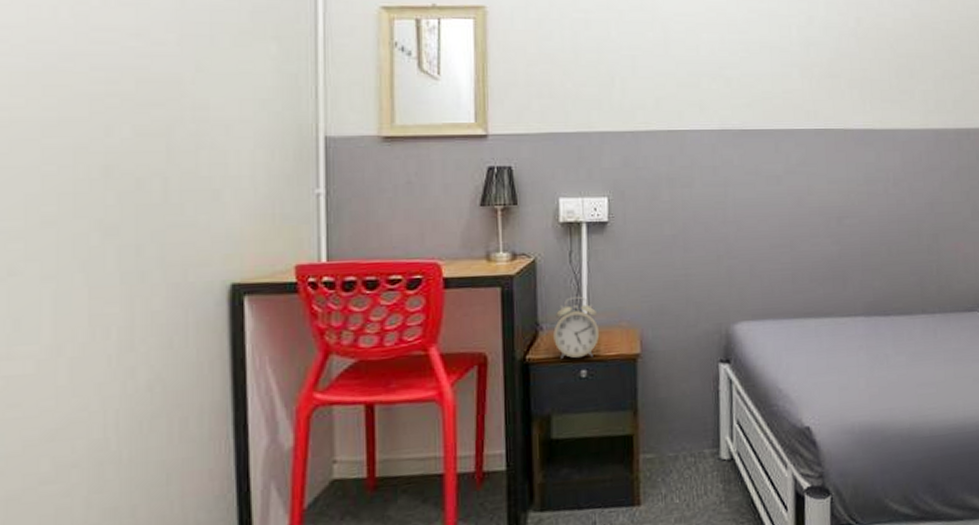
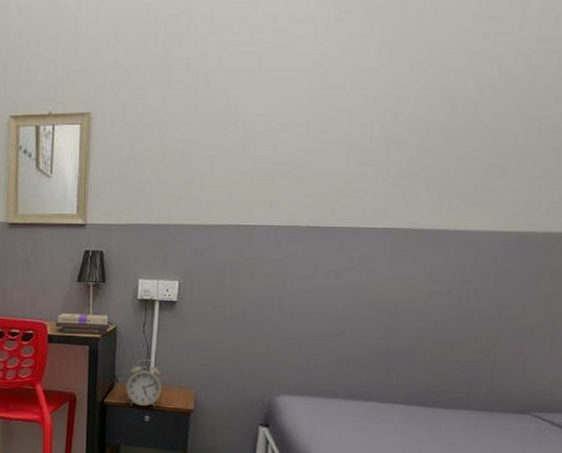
books: none [453,245,527,274] -> present [55,313,110,335]

